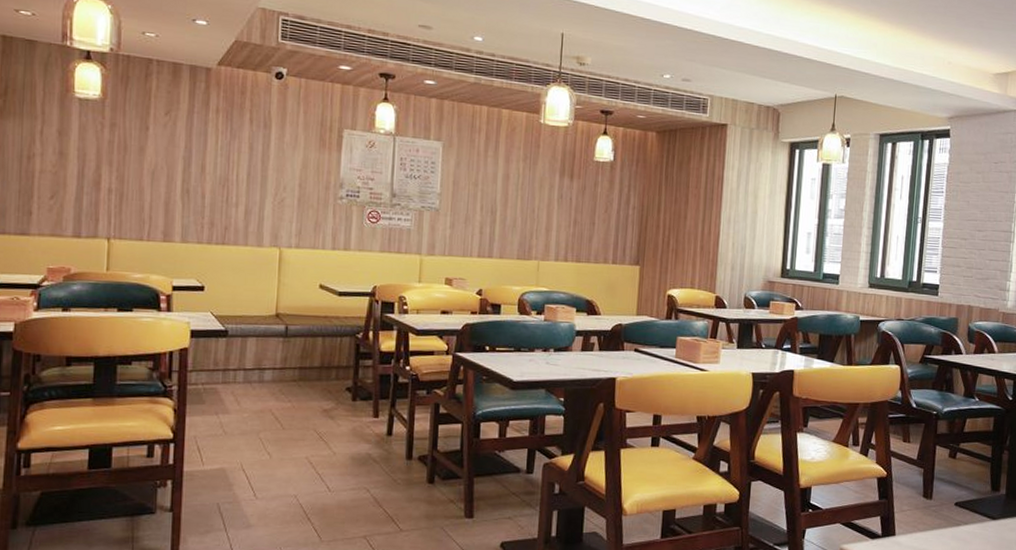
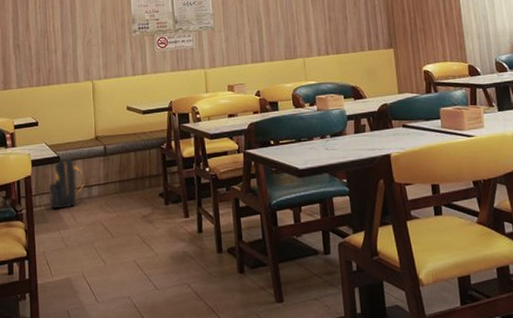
backpack: none [209,330,257,390] -> present [49,156,85,209]

